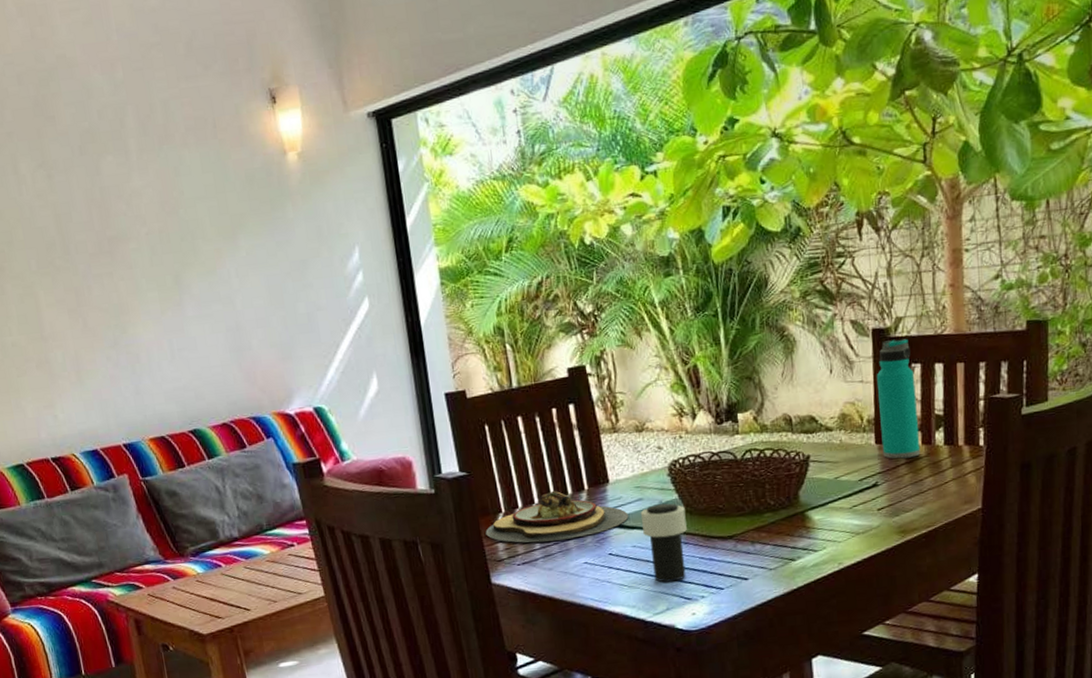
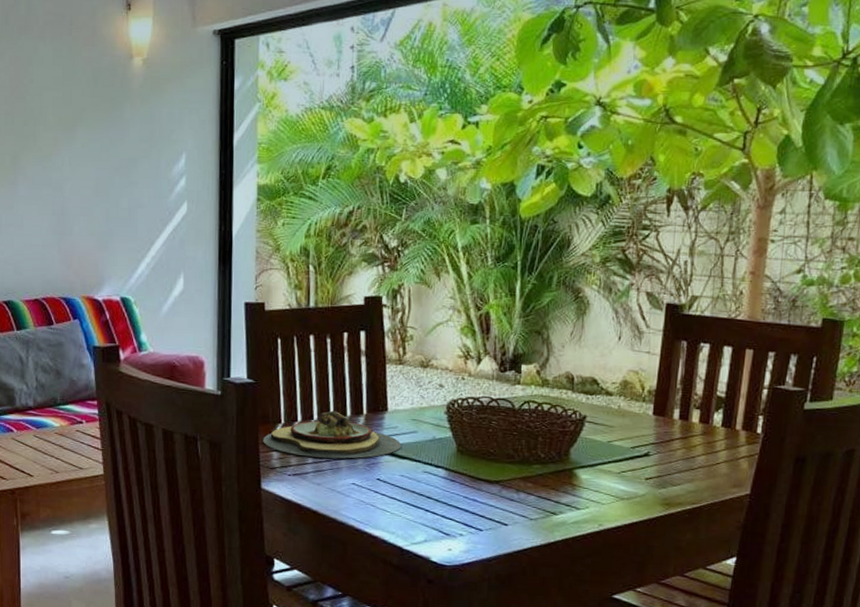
cup: present [640,503,687,582] -> none [413,439,457,516]
water bottle: present [876,338,921,459] -> none [658,317,702,434]

